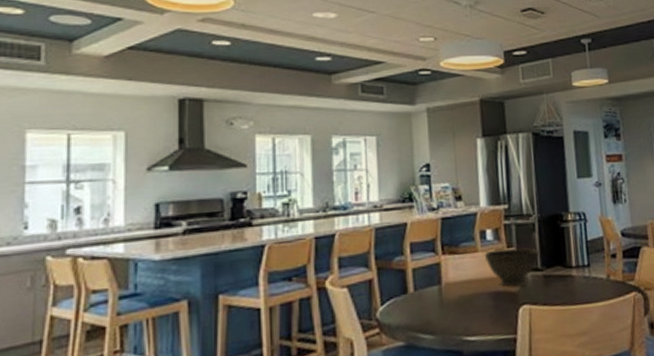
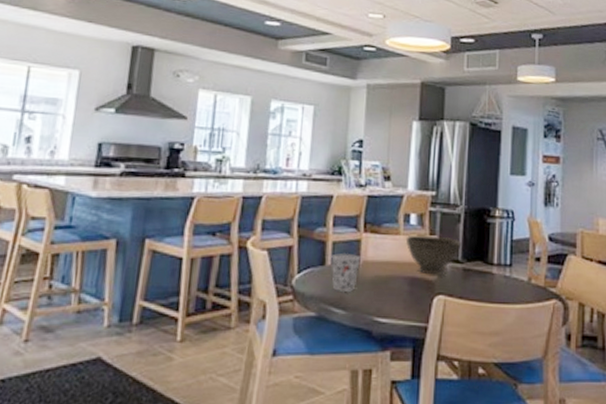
cup: none [413,277,442,318] -> present [331,252,361,293]

